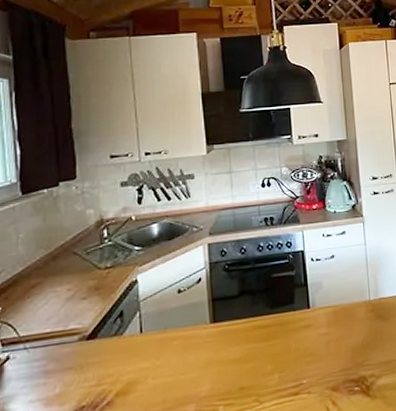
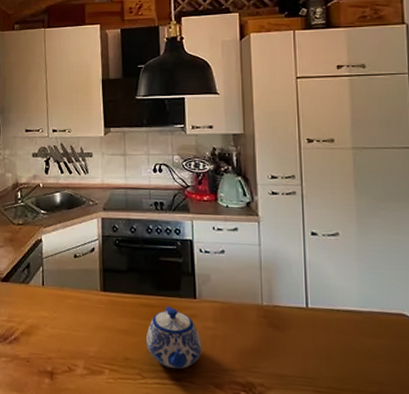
teapot: none [262,322,318,386] -> present [146,306,202,370]

